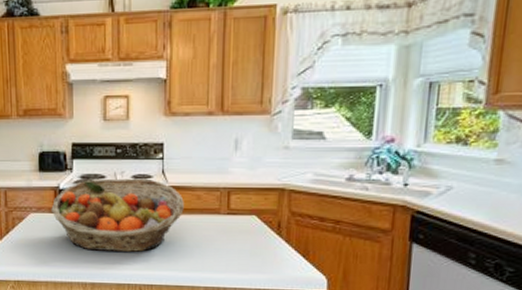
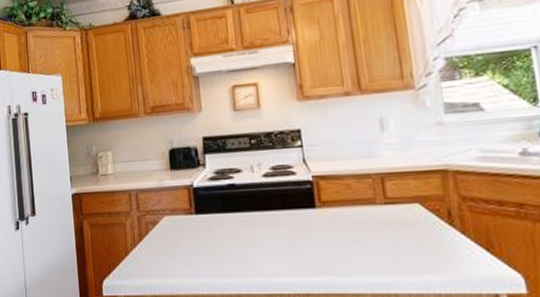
fruit basket: present [51,178,184,252] -> none [186,169,334,256]

